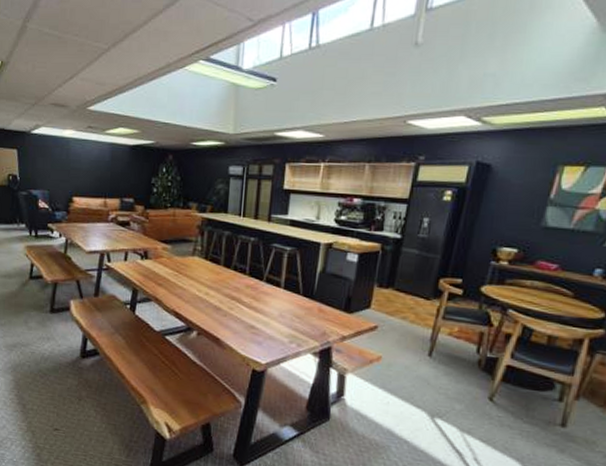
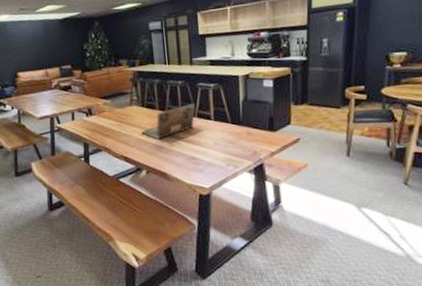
laptop: none [199,265,265,299] -> present [141,104,195,139]

